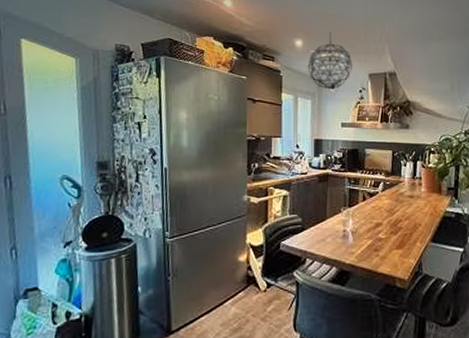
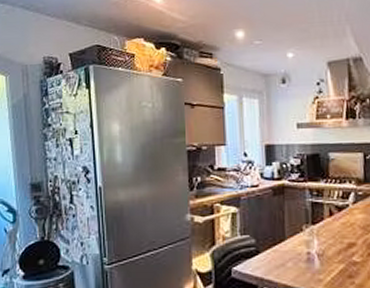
pendant light: present [307,32,353,90] -> none [252,17,307,85]

